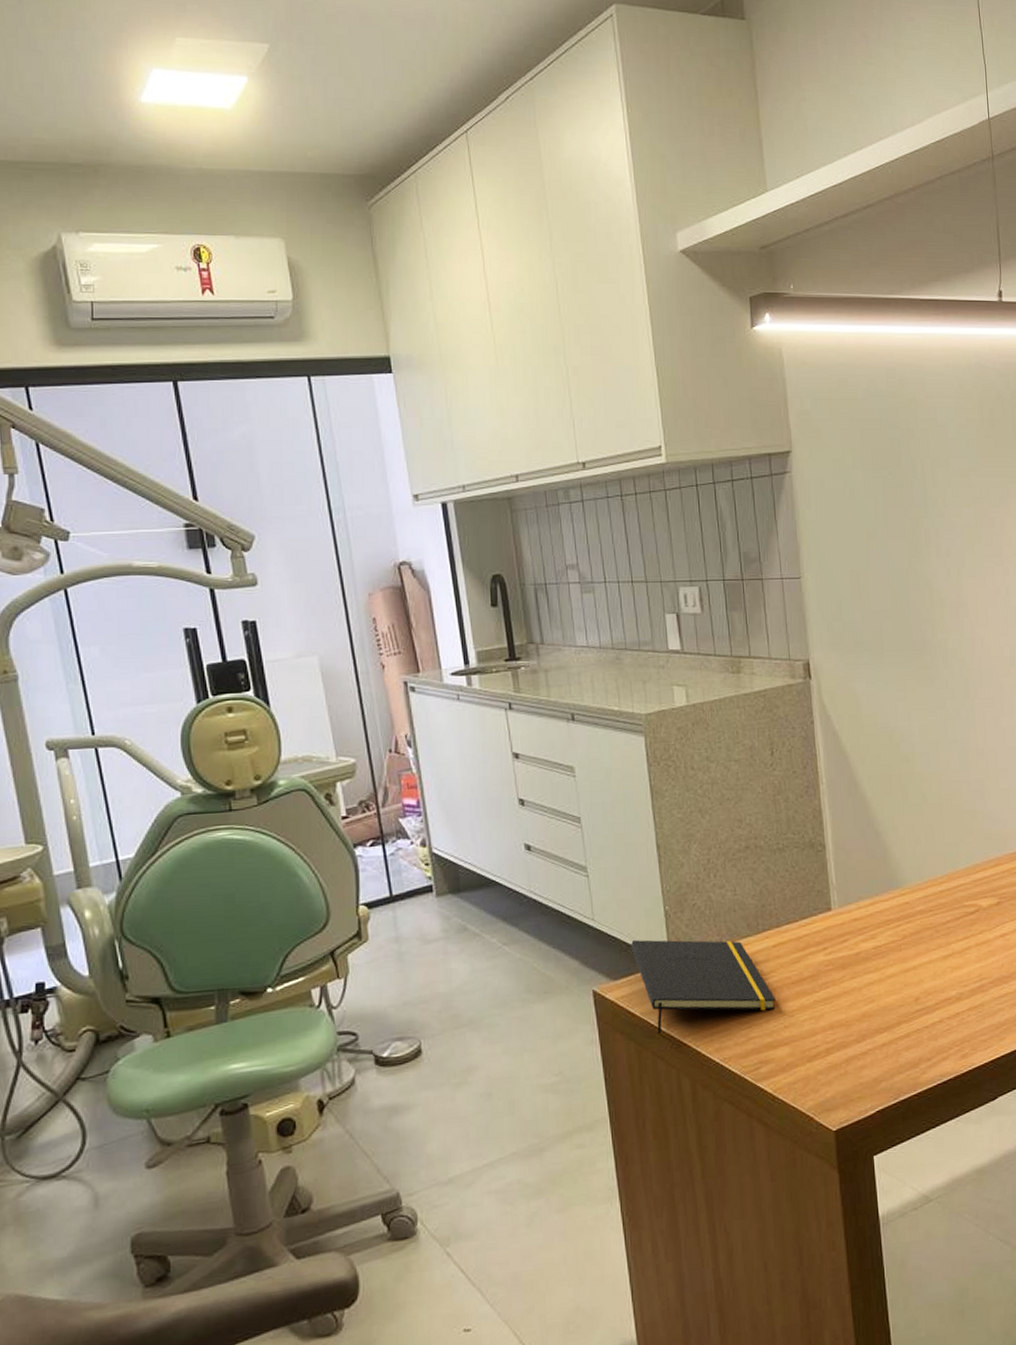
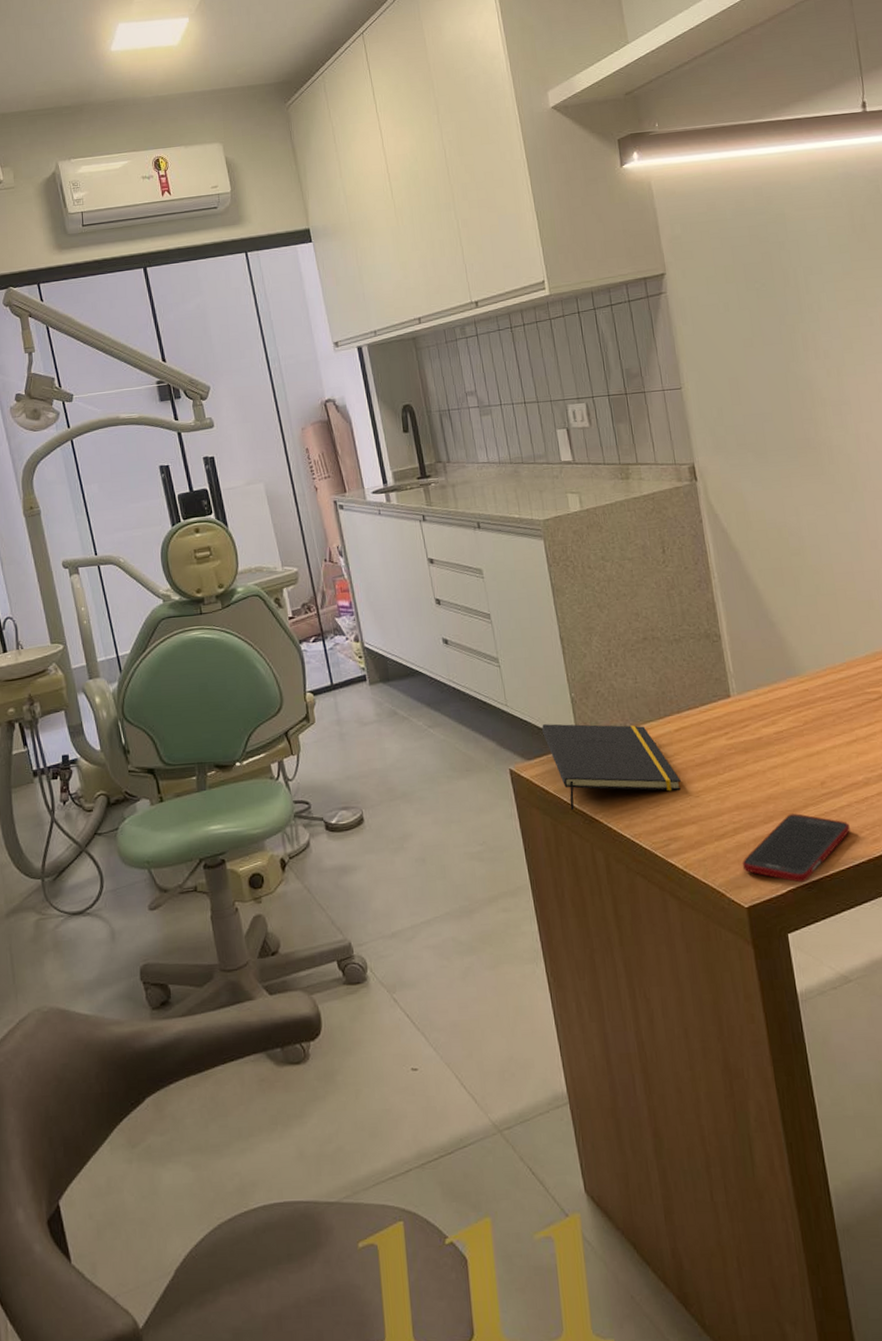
cell phone: none [832,1031,940,1103] -> present [742,813,850,883]

